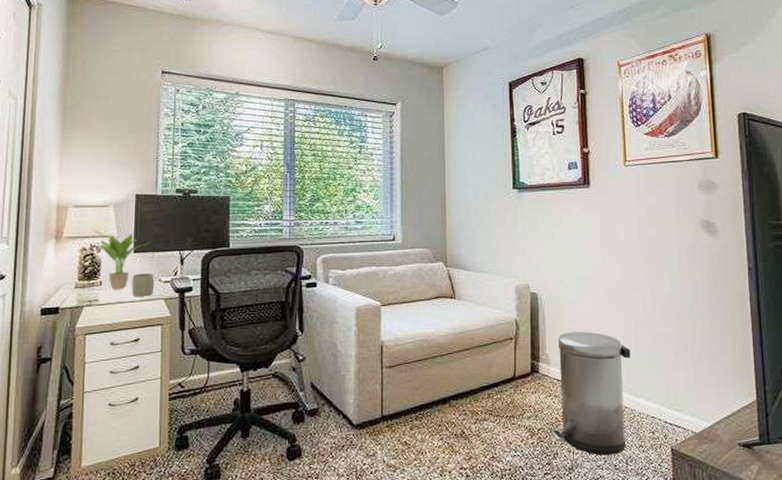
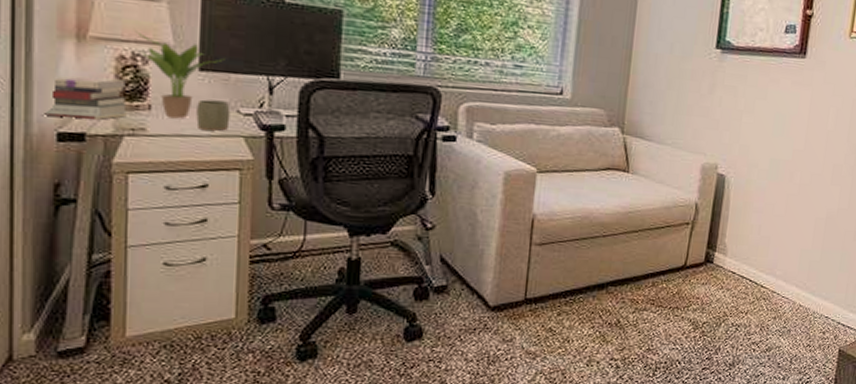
books: none [31,265,86,298] -> present [40,75,127,121]
pedal bin: present [551,331,631,455] -> none [716,221,817,353]

